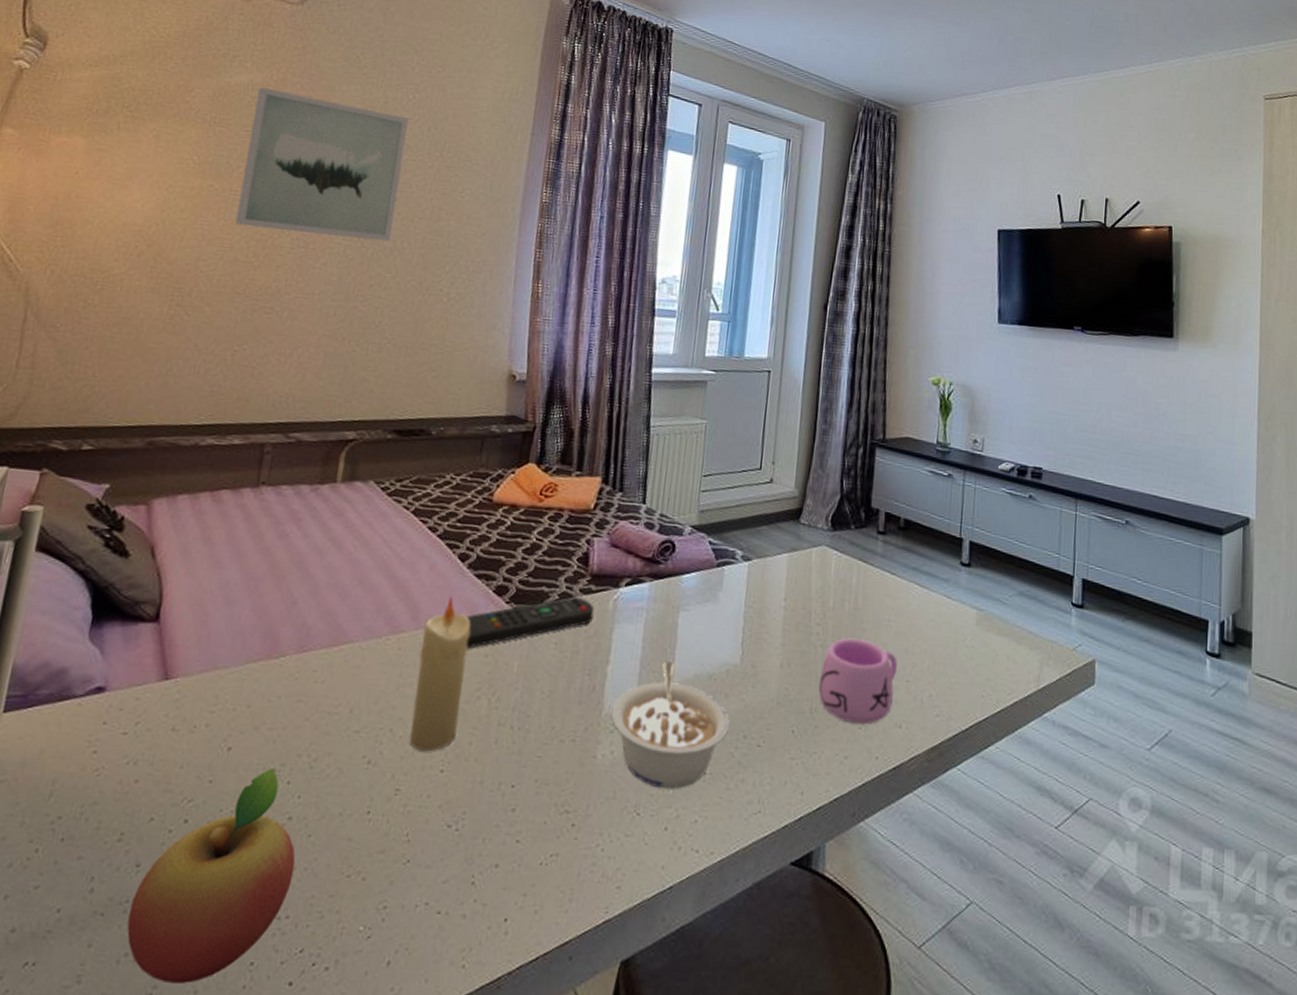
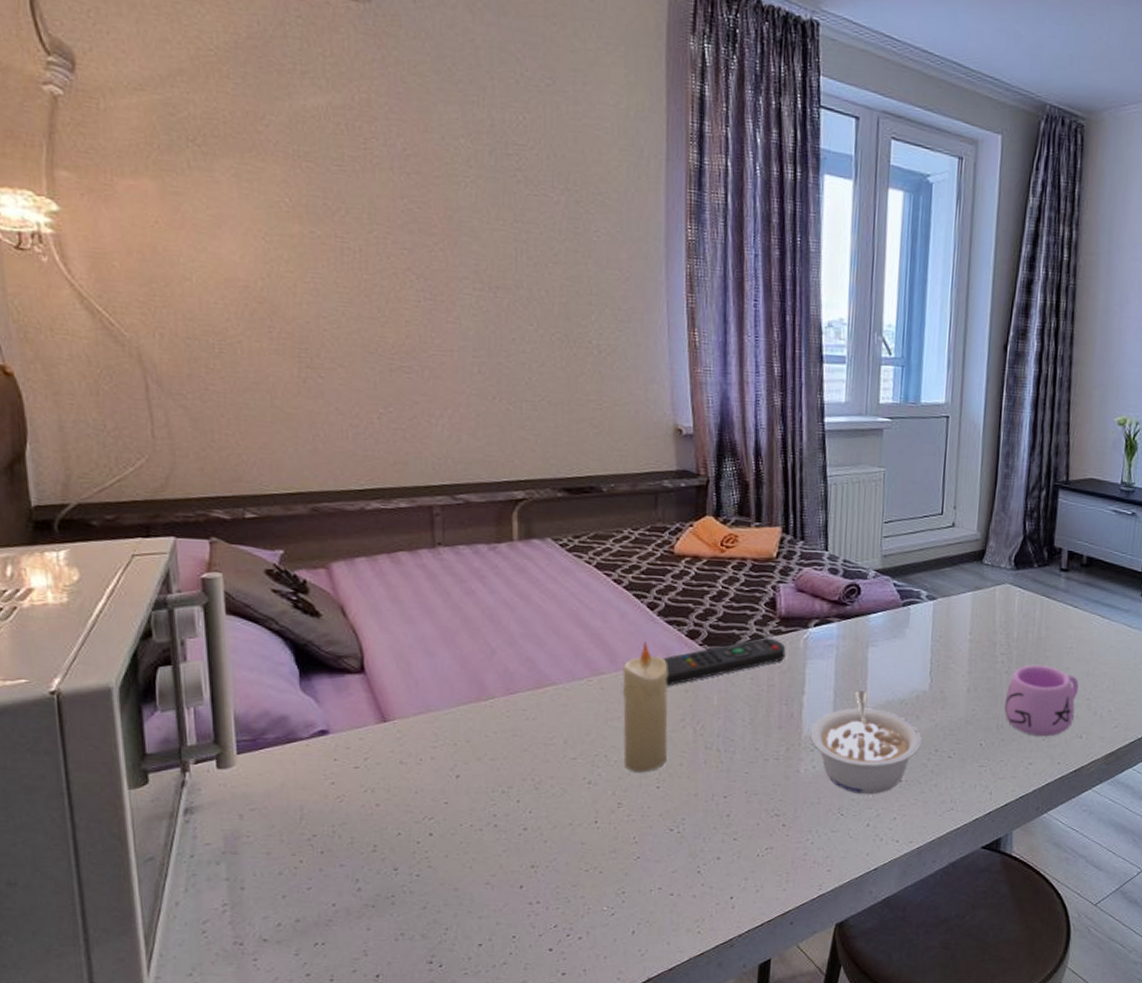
fruit: present [127,767,296,984] -> none [396,790,537,953]
wall art: present [235,86,409,242] -> none [341,110,526,291]

